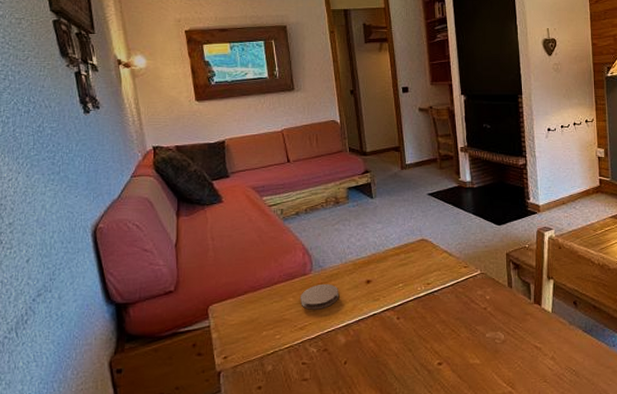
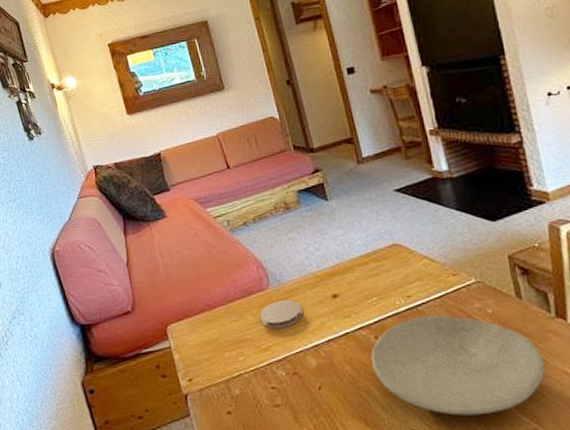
bowl: none [392,300,522,383] -> present [371,315,545,416]

